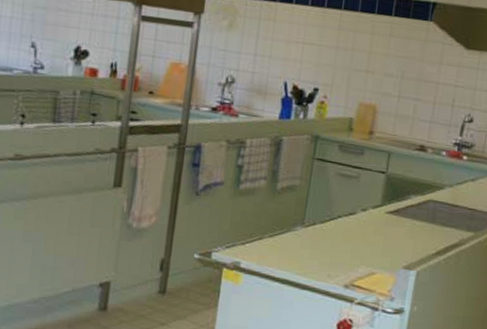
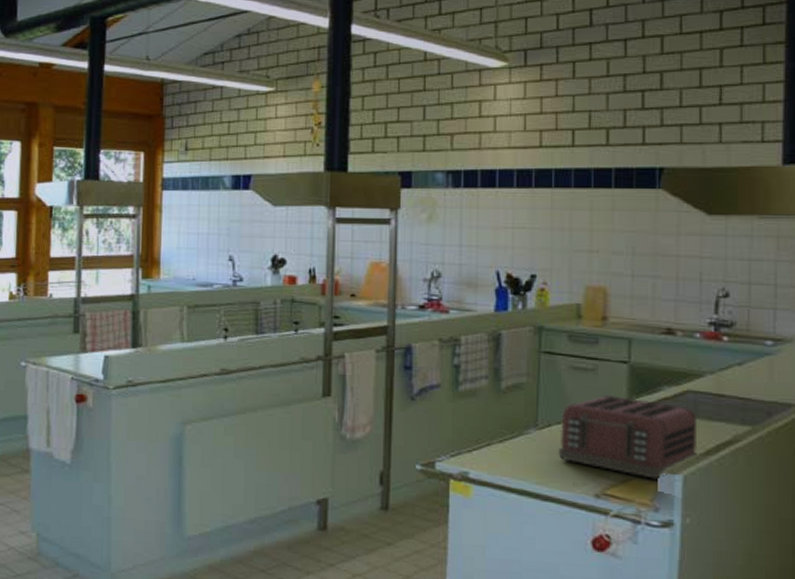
toaster: none [318,200,434,274] -> present [557,396,698,479]

